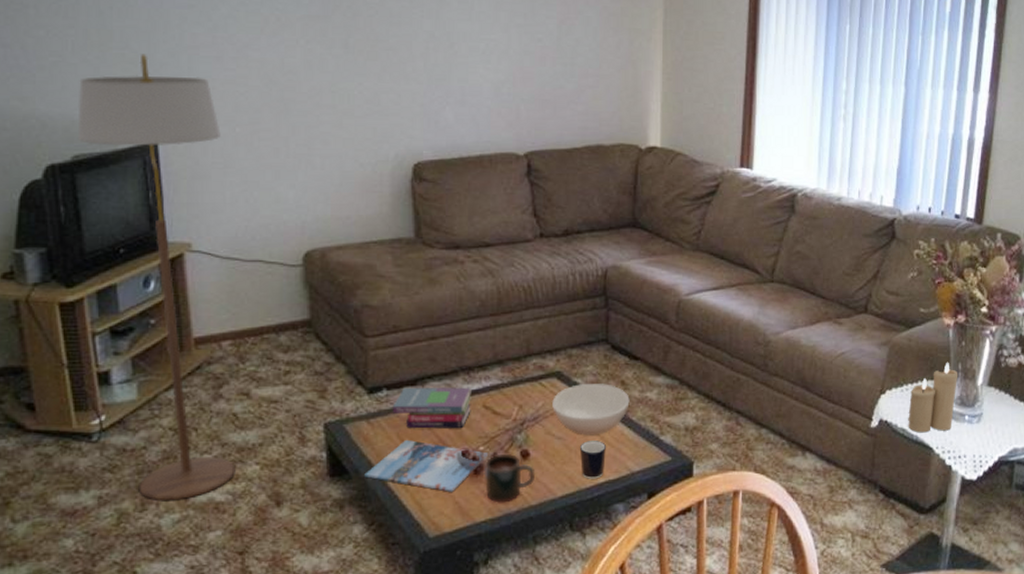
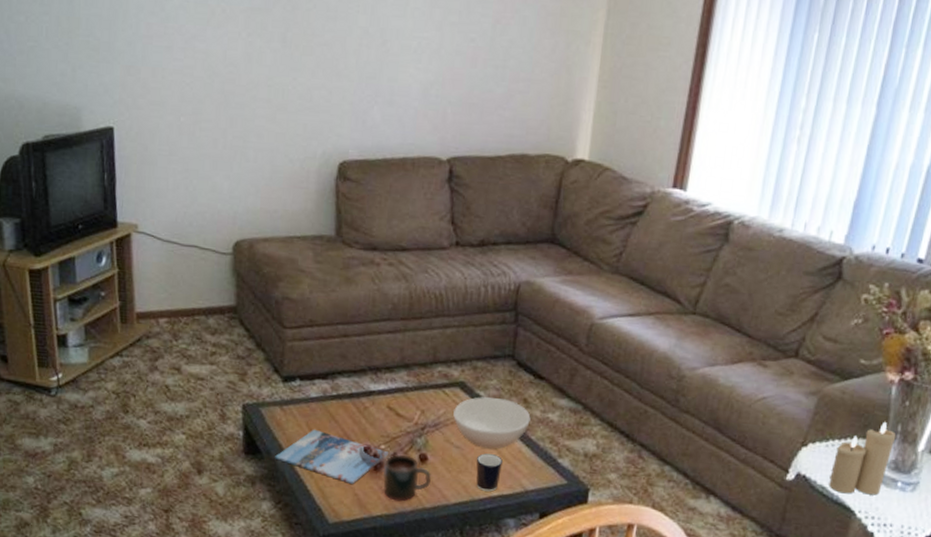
floor lamp: present [77,53,236,502] -> none [48,41,167,457]
books: present [392,387,471,429] -> none [303,380,378,425]

